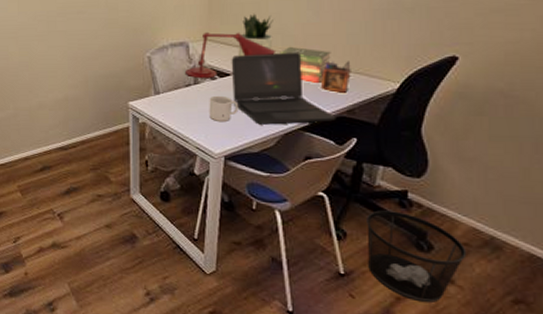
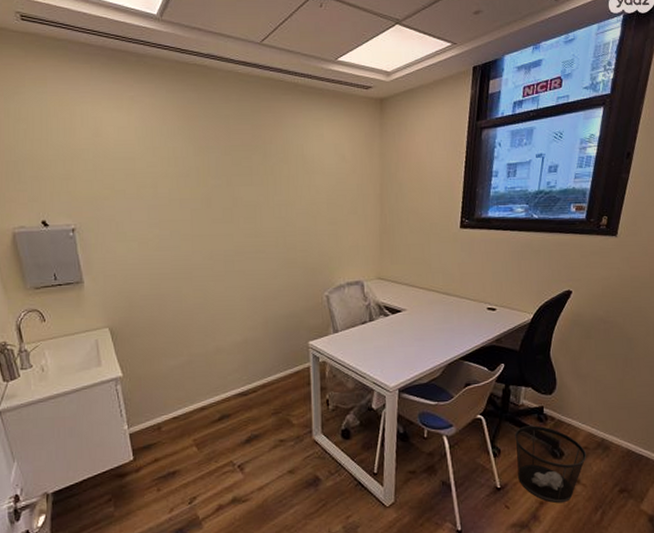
desk lamp: present [186,31,277,79] -> none [361,270,439,316]
mug: present [209,95,239,121] -> none [383,331,409,356]
laptop computer: present [231,51,336,125] -> none [401,288,488,357]
planter: present [238,13,273,57] -> none [407,254,436,294]
books: present [280,46,331,84] -> none [441,283,482,317]
desk organizer: present [320,60,351,93] -> none [474,295,497,324]

